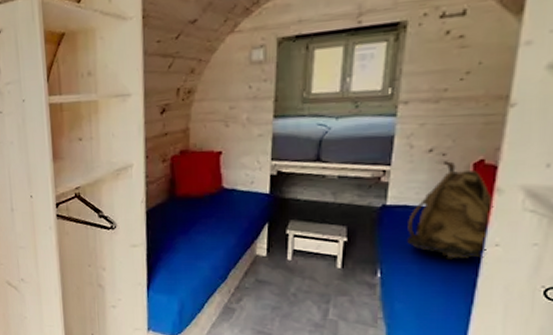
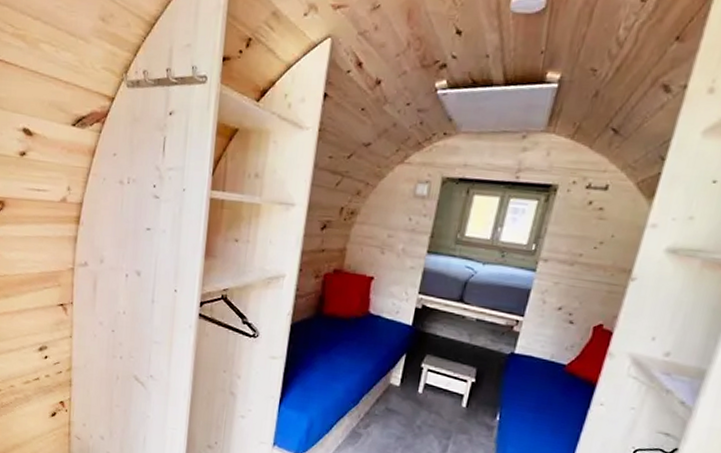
backpack: present [407,161,494,260] -> none [527,321,606,415]

